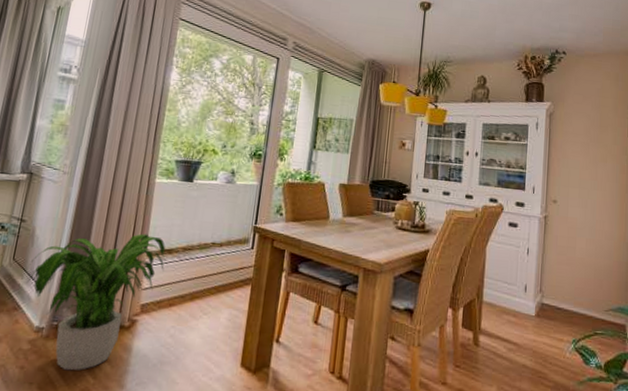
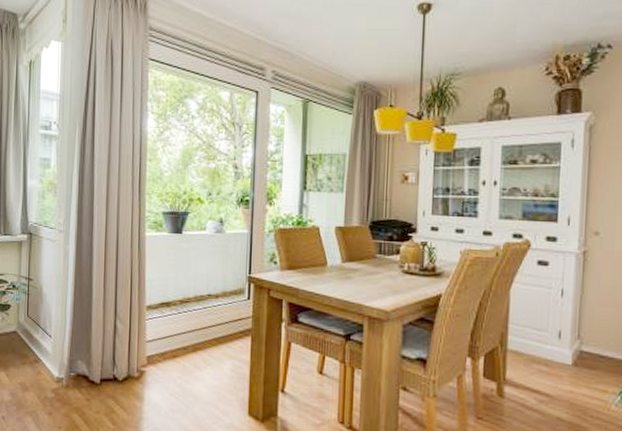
potted plant: present [27,233,168,371] -> none [41,288,167,417]

